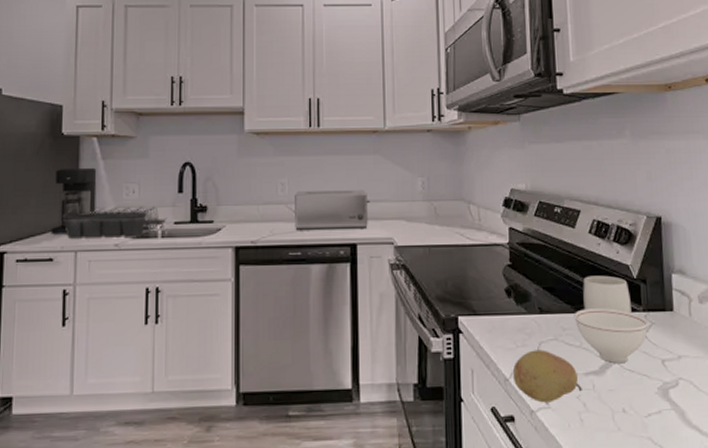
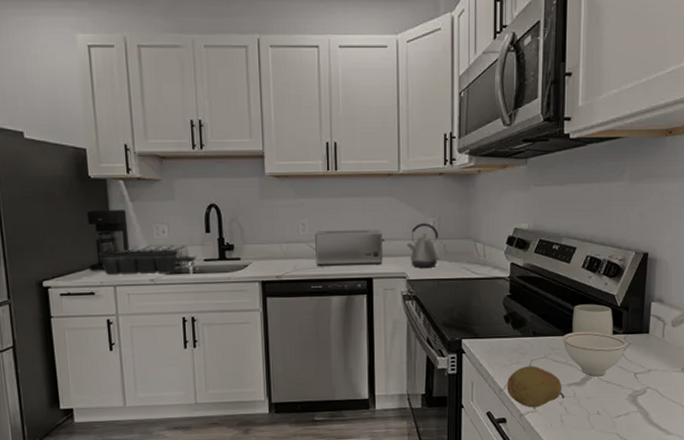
kettle: none [394,183,432,233] -> present [407,223,441,268]

